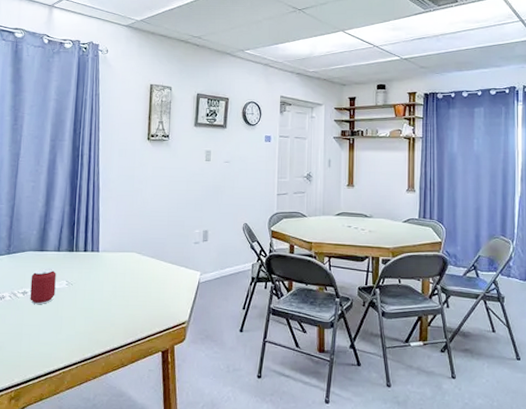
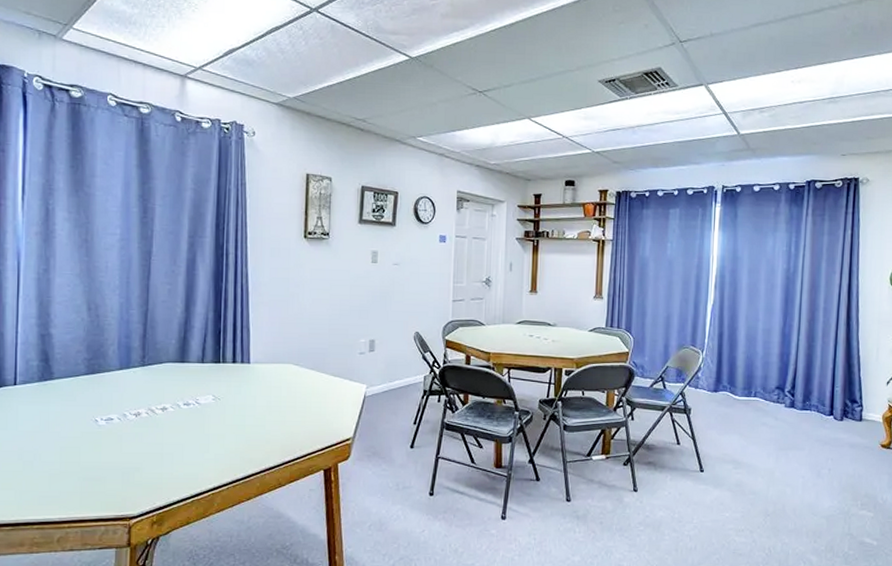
can: present [30,268,56,305] -> none [170,381,201,422]

